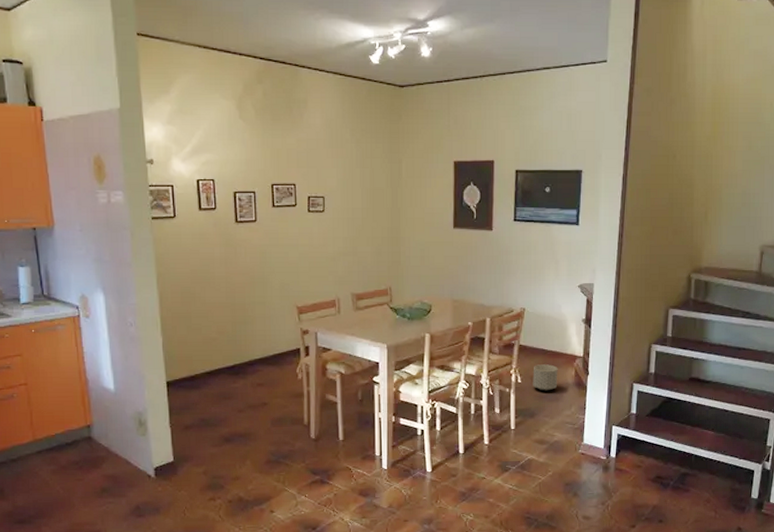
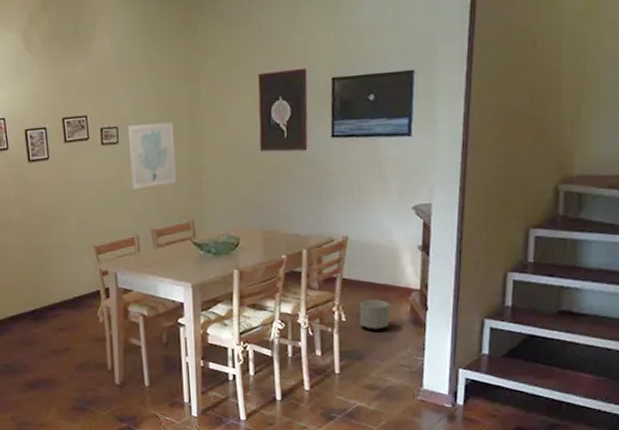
wall art: none [334,197,377,255] -> present [128,122,176,189]

